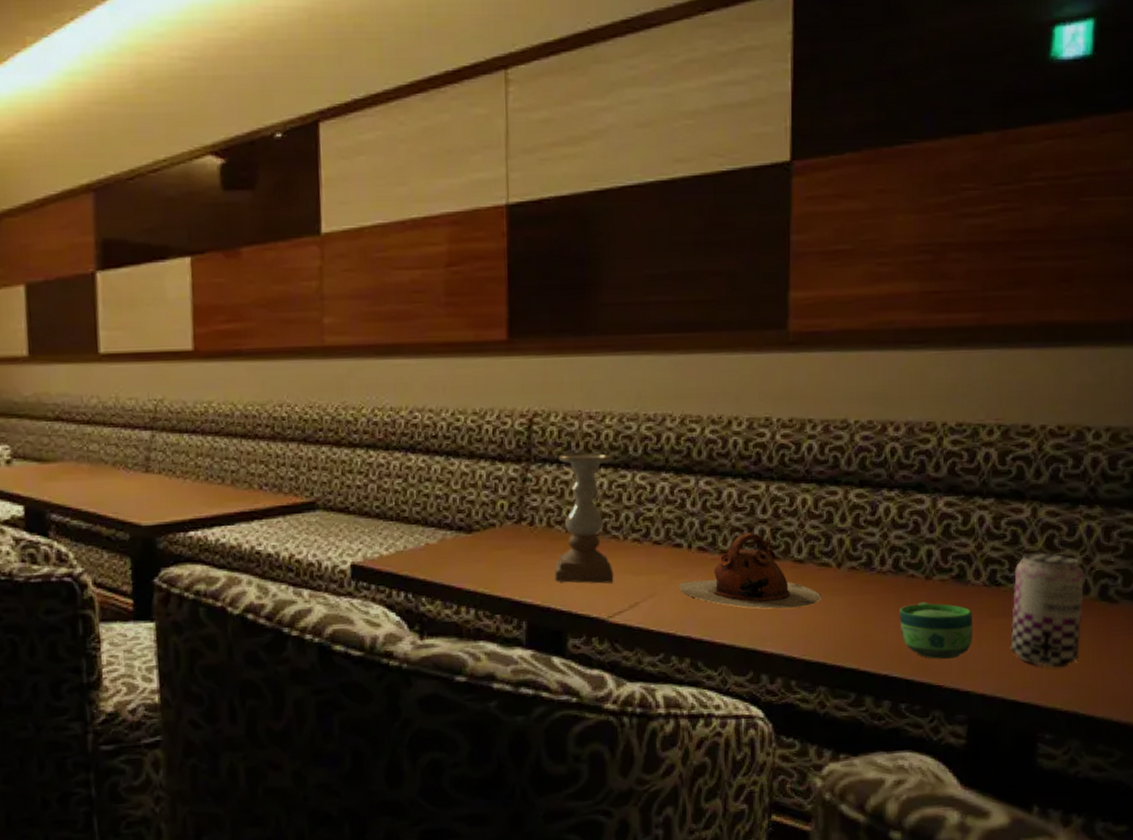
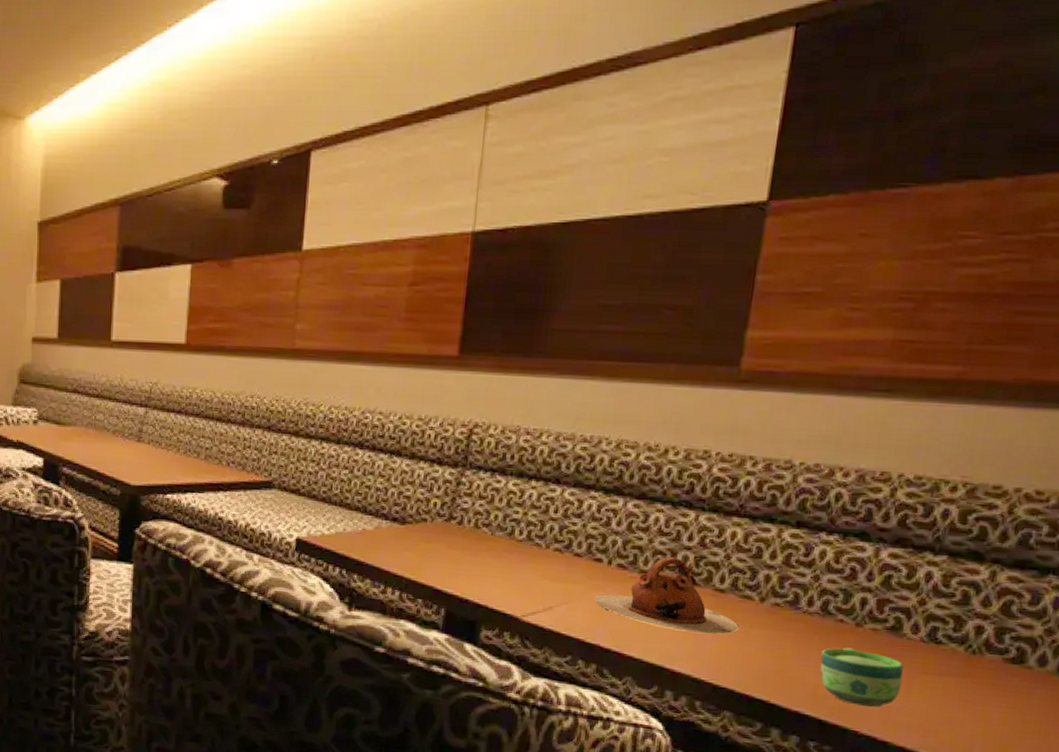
candle holder: present [554,453,614,584] -> none [476,463,544,586]
beer can: present [1010,552,1085,668] -> none [942,614,1045,736]

